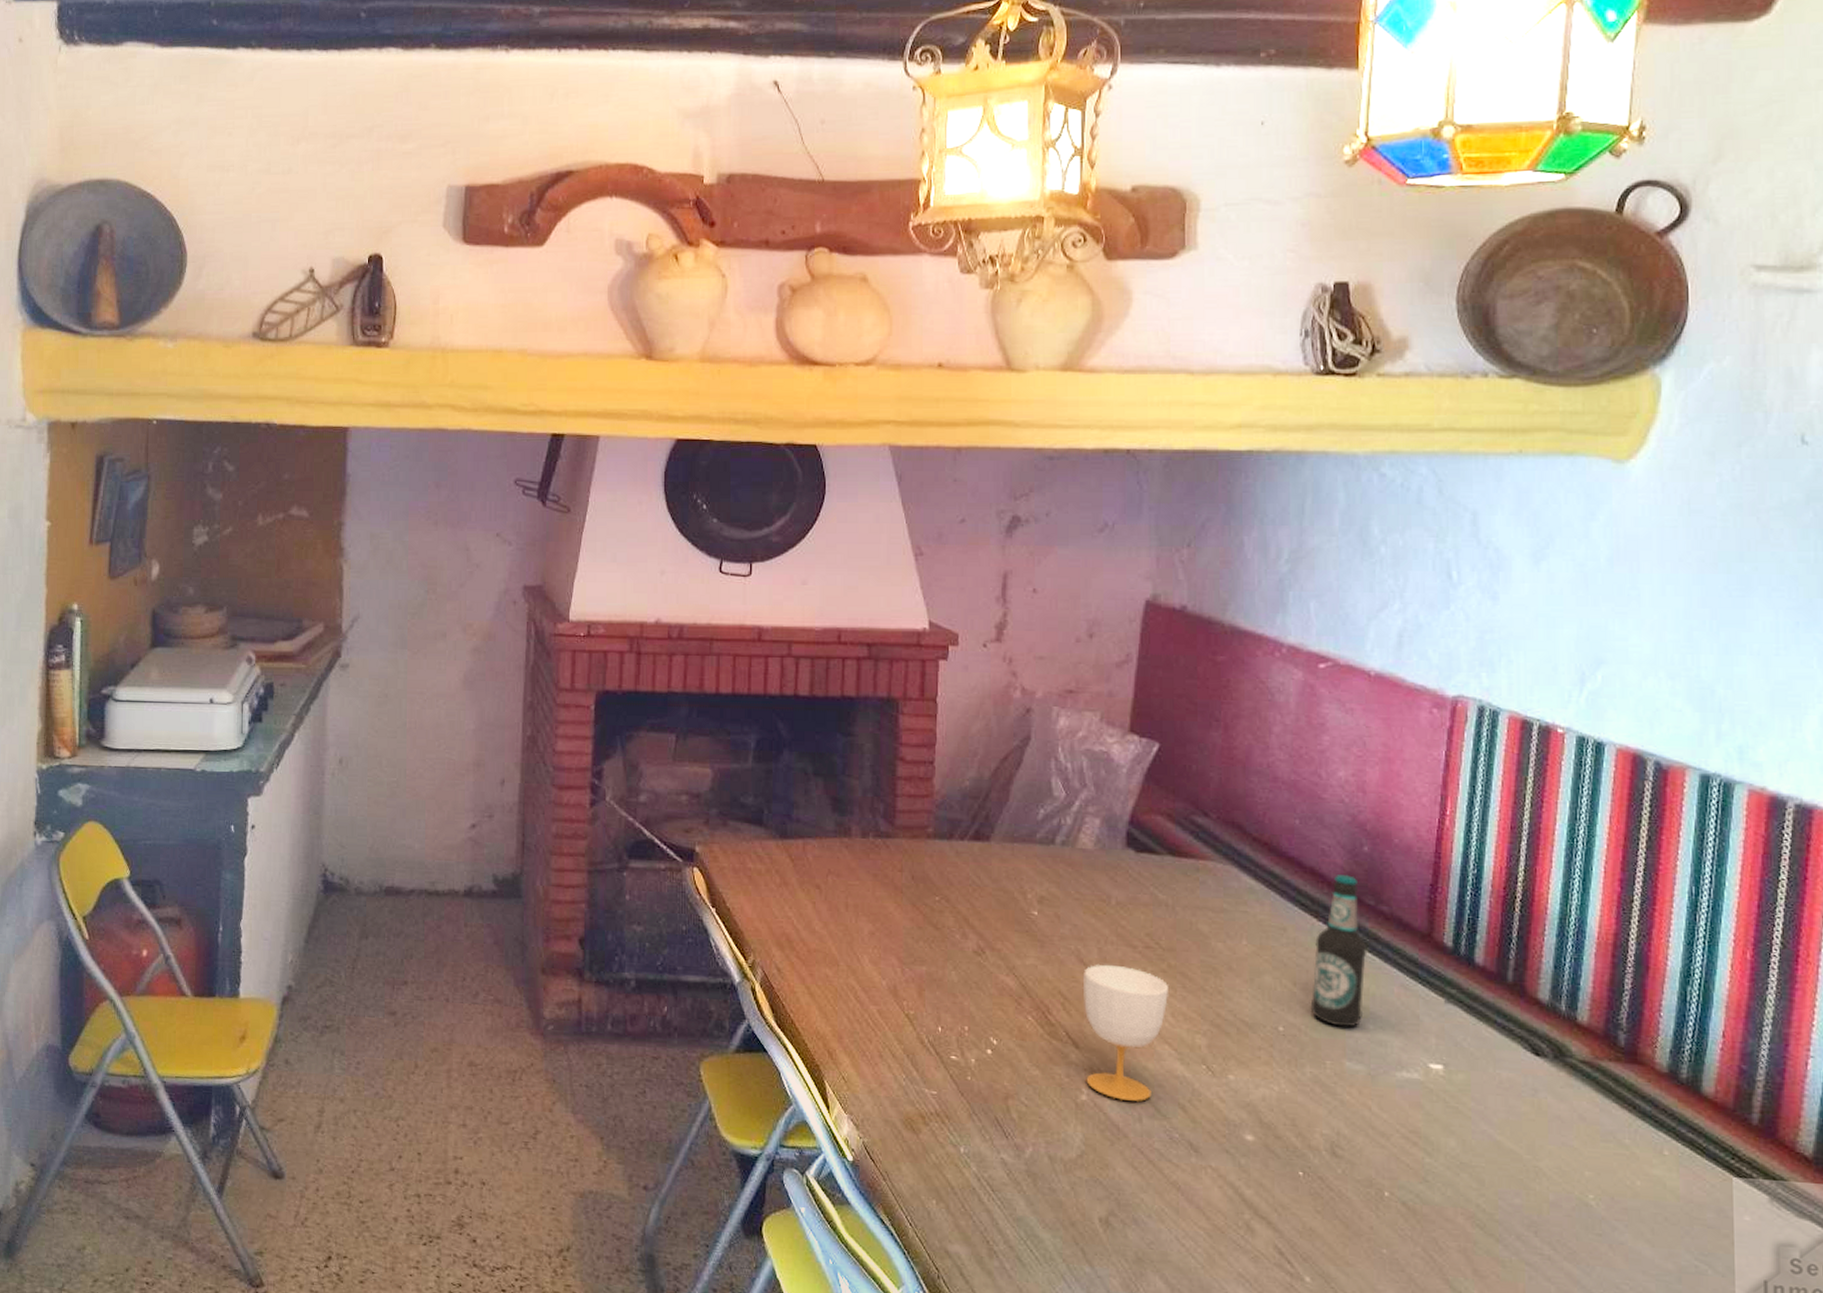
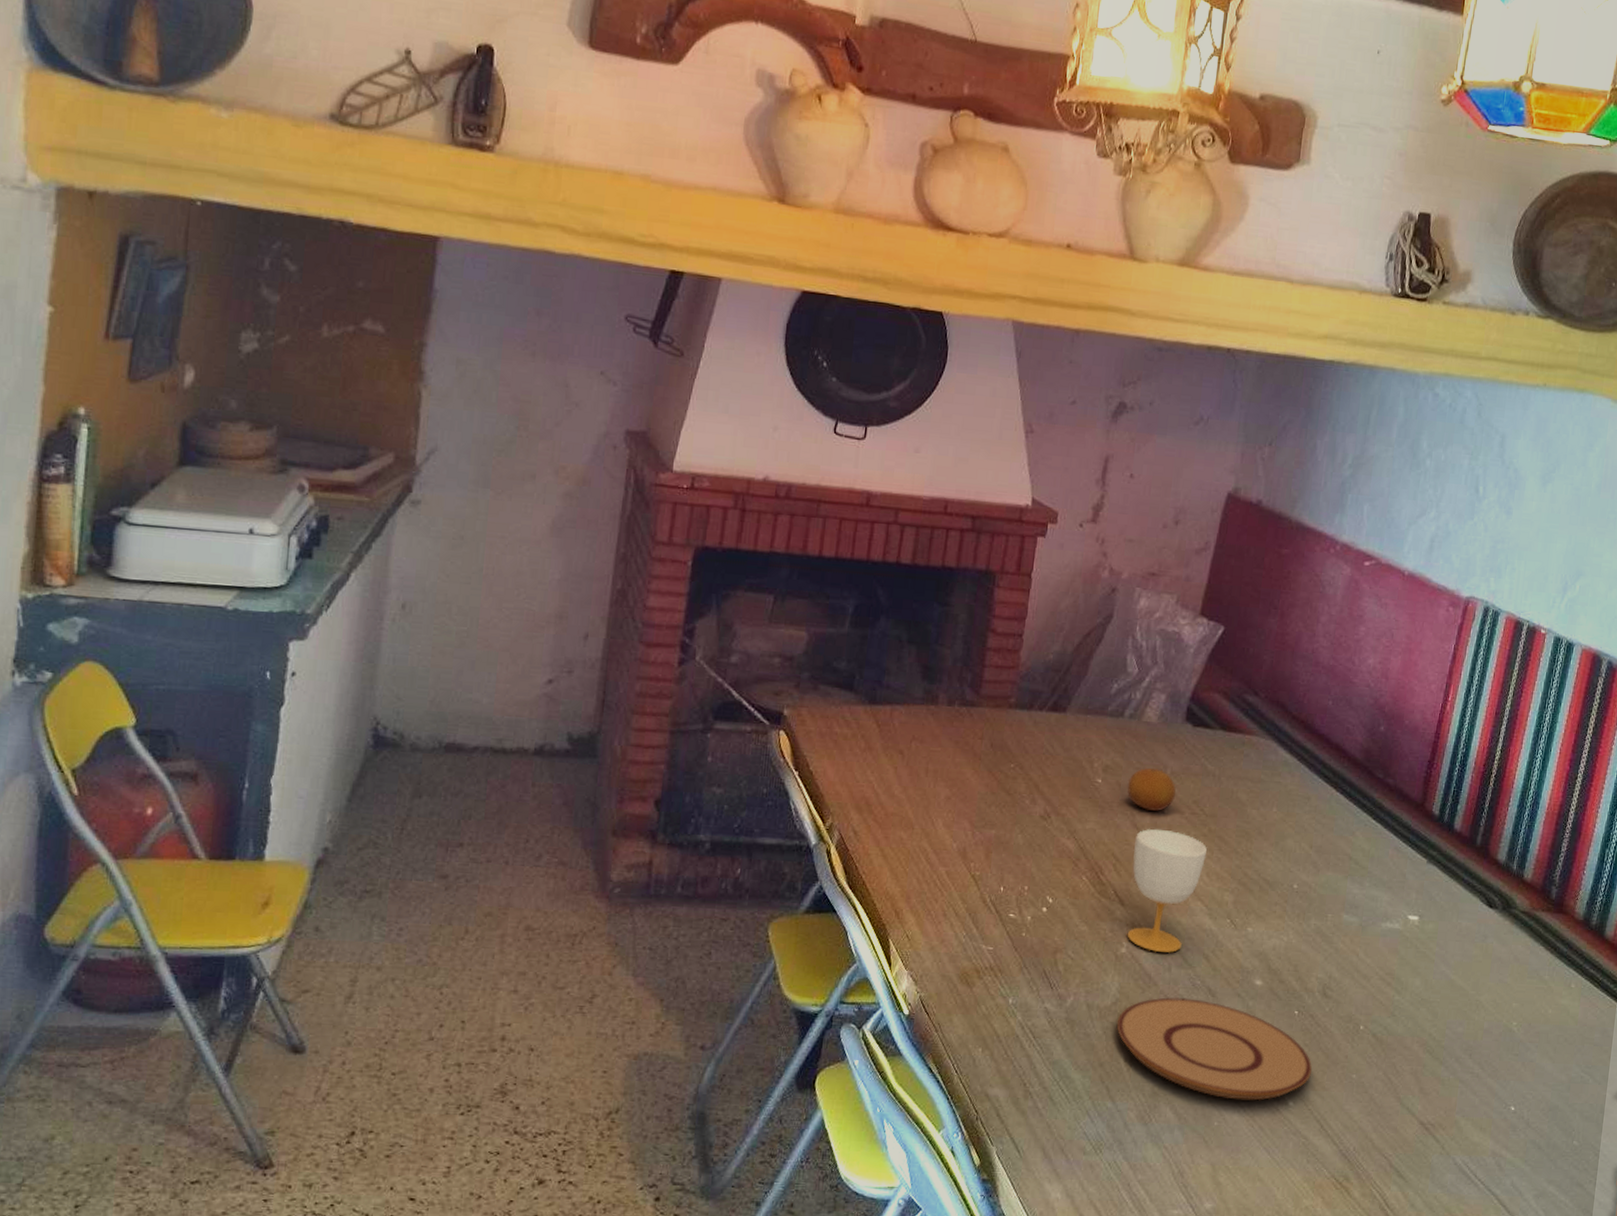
fruit: none [1067,899,1125,945] -> present [1127,768,1177,811]
plate: none [1085,1151,1329,1274] -> present [1116,997,1312,1101]
bottle: present [1310,875,1367,1027] -> none [1321,751,1373,885]

